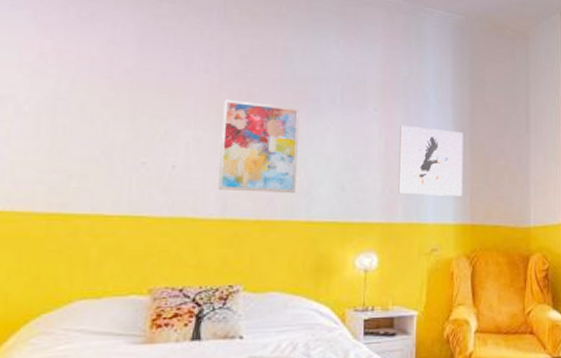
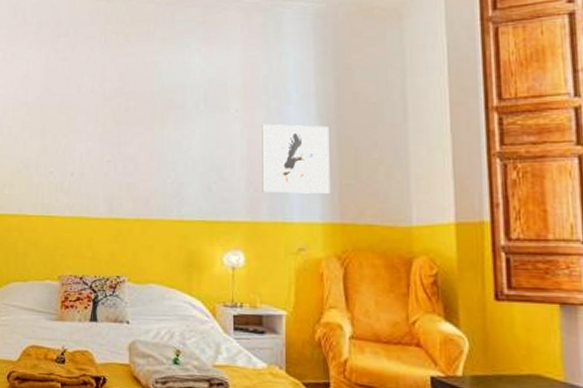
wall art: present [218,99,300,193] -> none [106,113,168,194]

